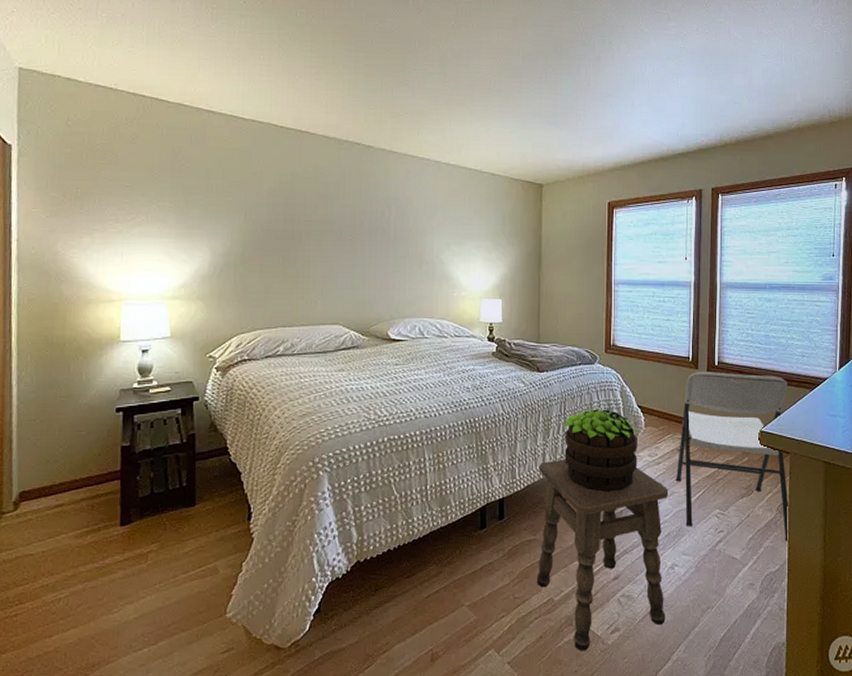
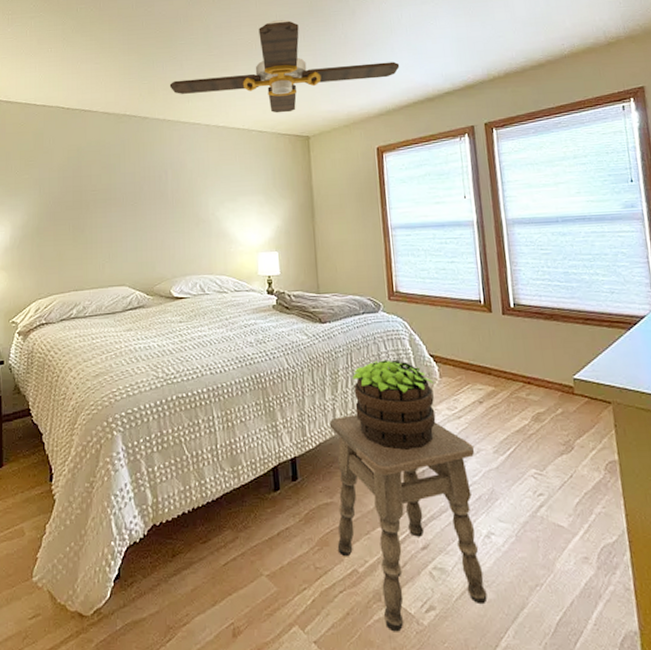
ceiling fan: none [398,57,638,157] -> present [169,20,400,113]
chair: present [675,372,789,542] -> none [480,314,625,508]

